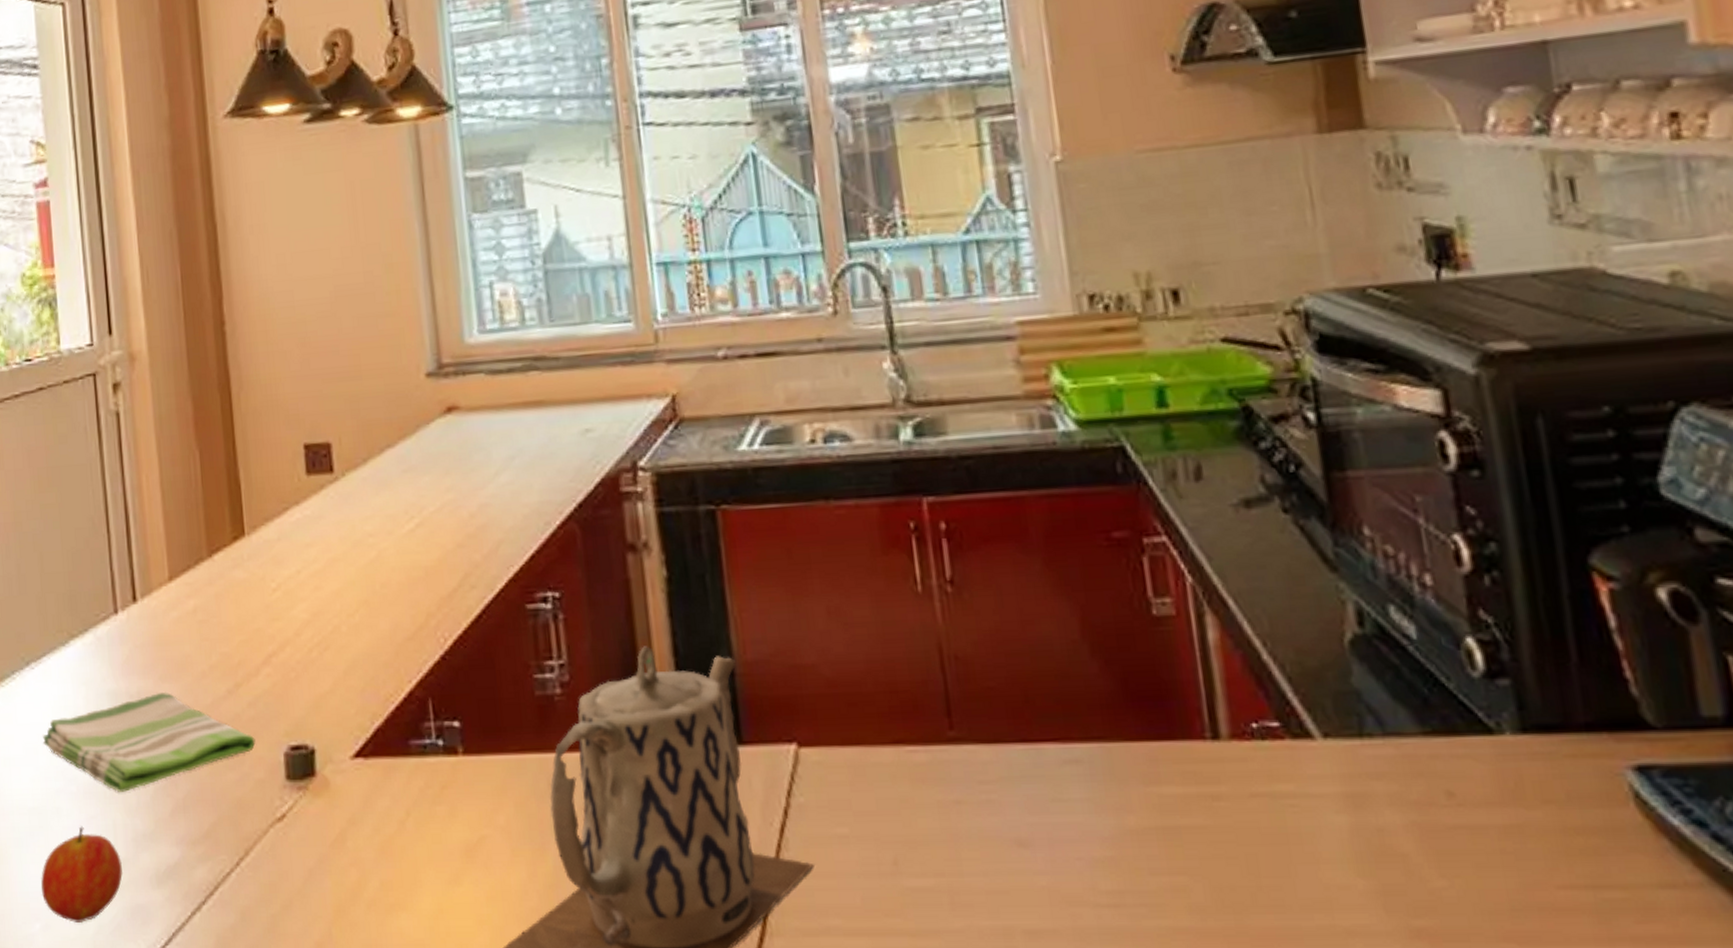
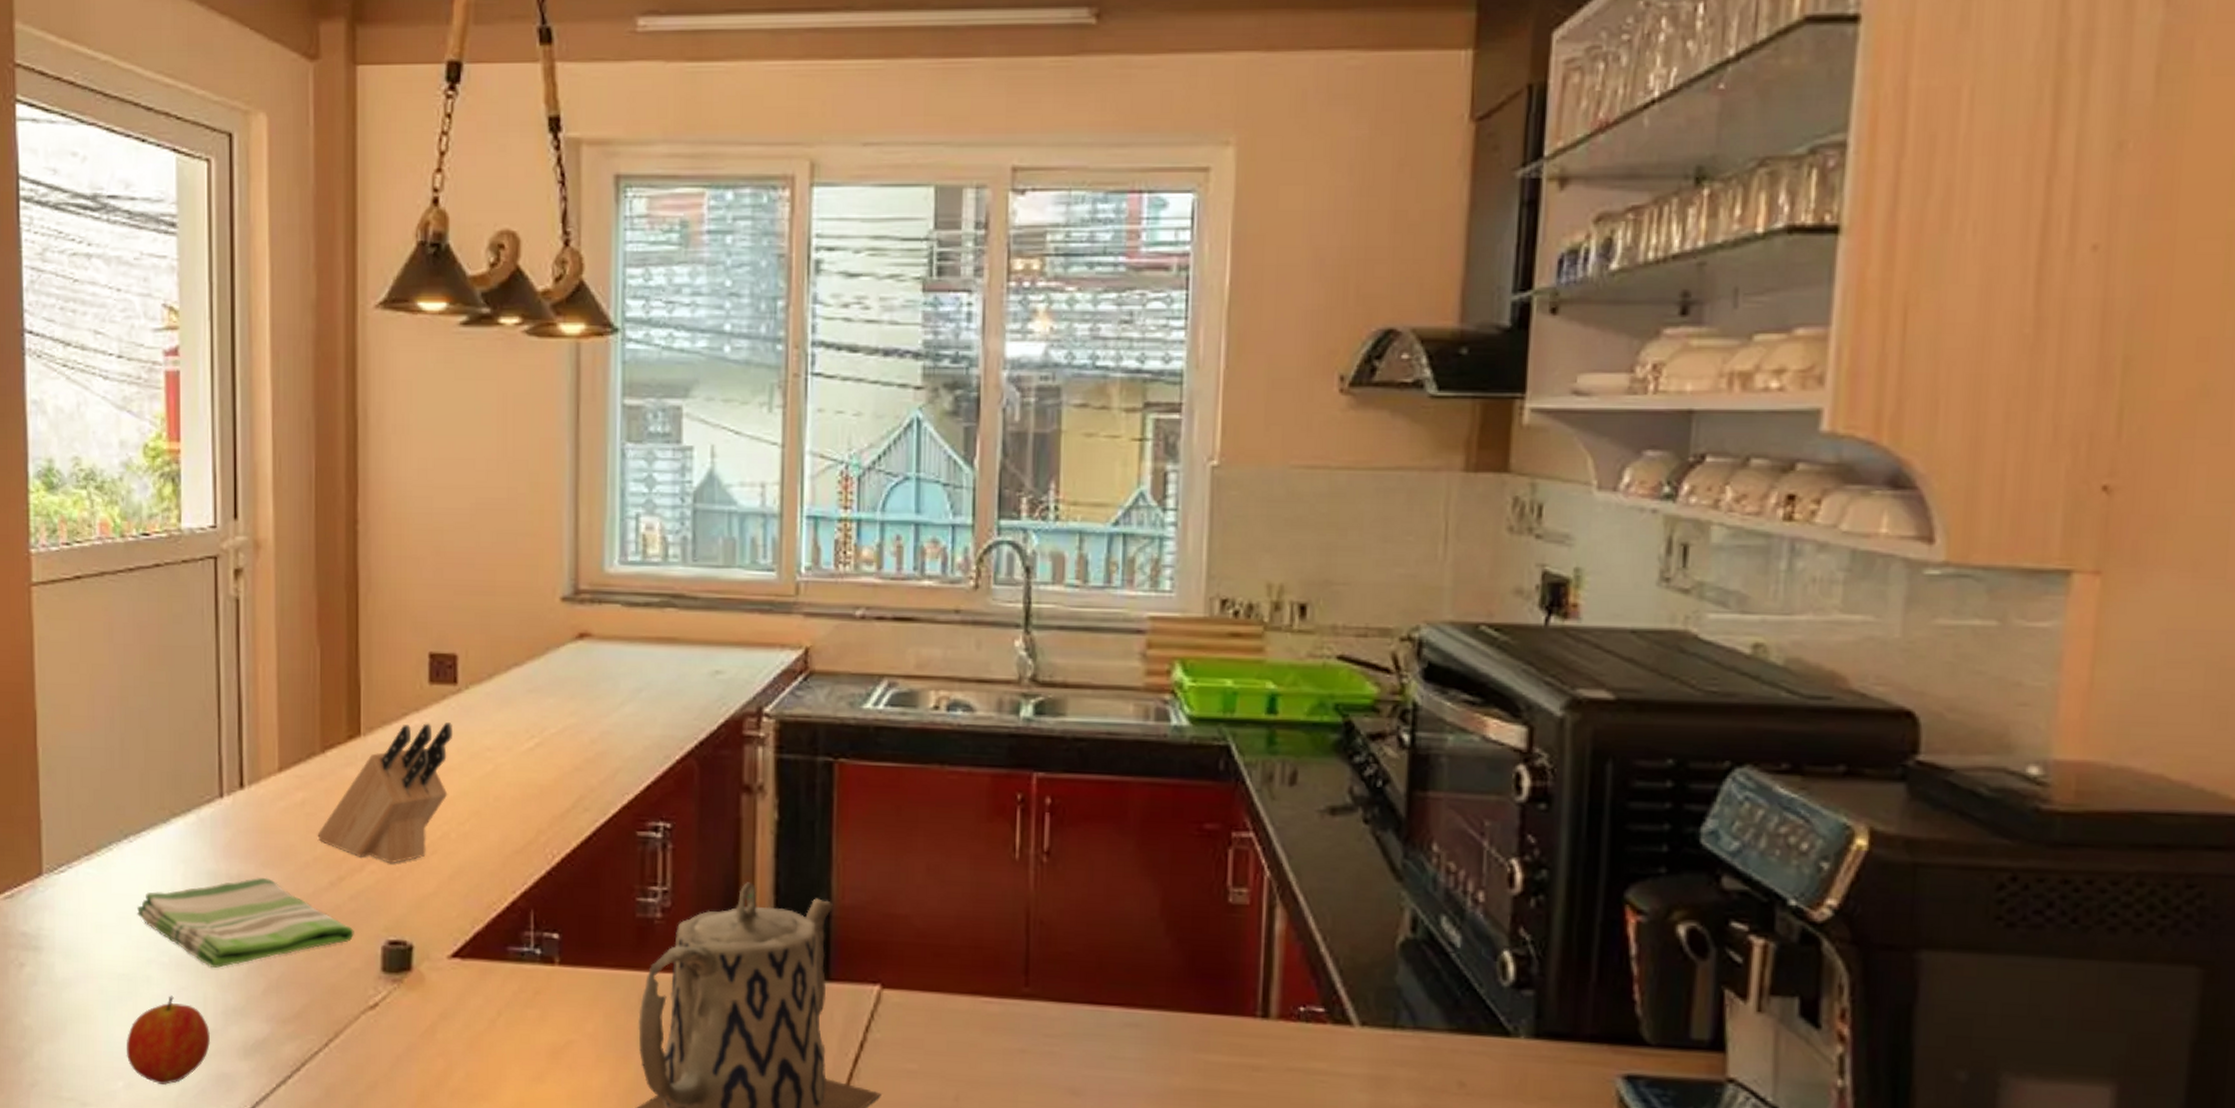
knife block: none [211,512,335,665] -> present [317,722,453,864]

